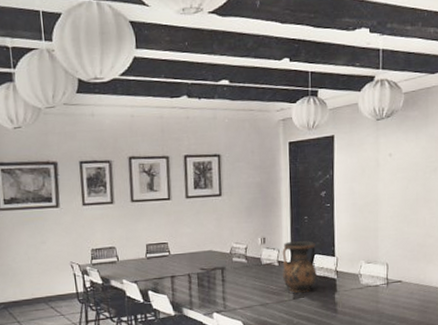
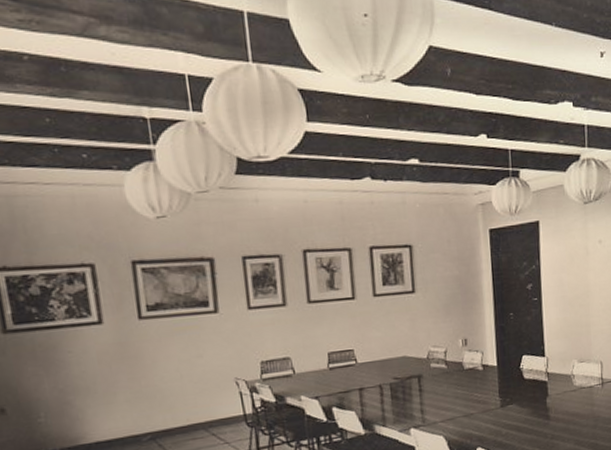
vase: present [282,240,317,293] -> none [486,340,526,400]

